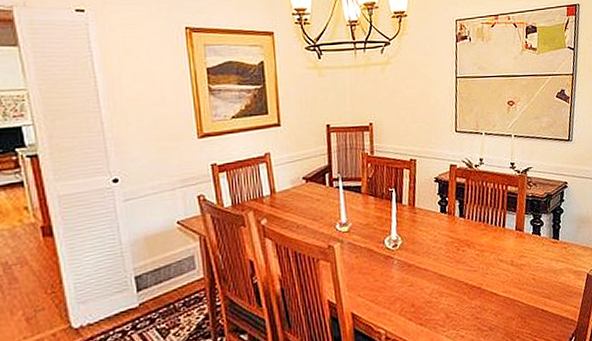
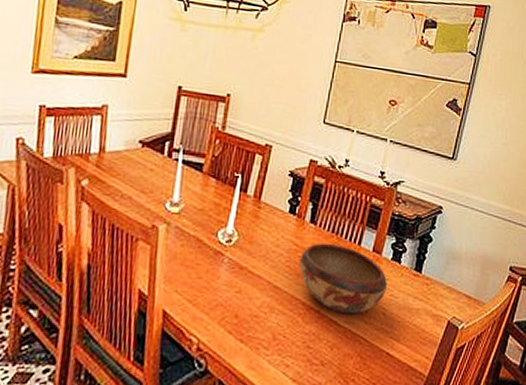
decorative bowl: none [457,230,533,286] -> present [299,242,387,315]

